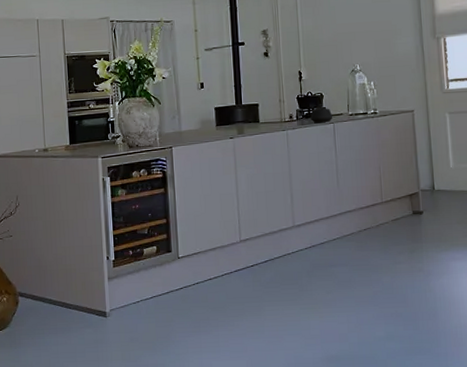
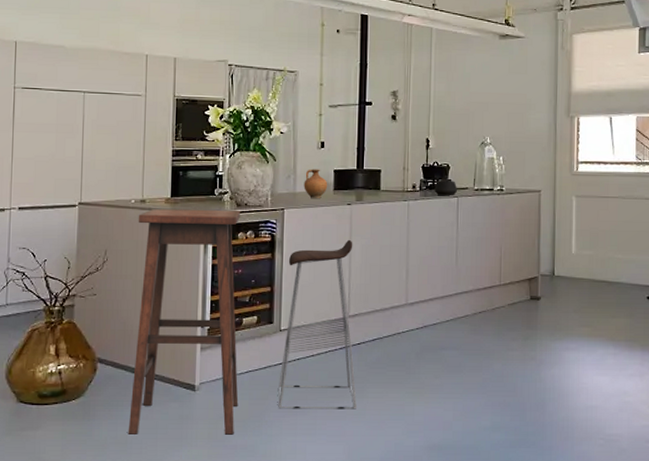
bar stool: none [42,151,147,359] -> present [128,208,240,435]
bar stool: none [180,170,255,329] -> present [278,239,357,410]
ceramic jug: none [188,108,211,135] -> present [304,169,328,198]

